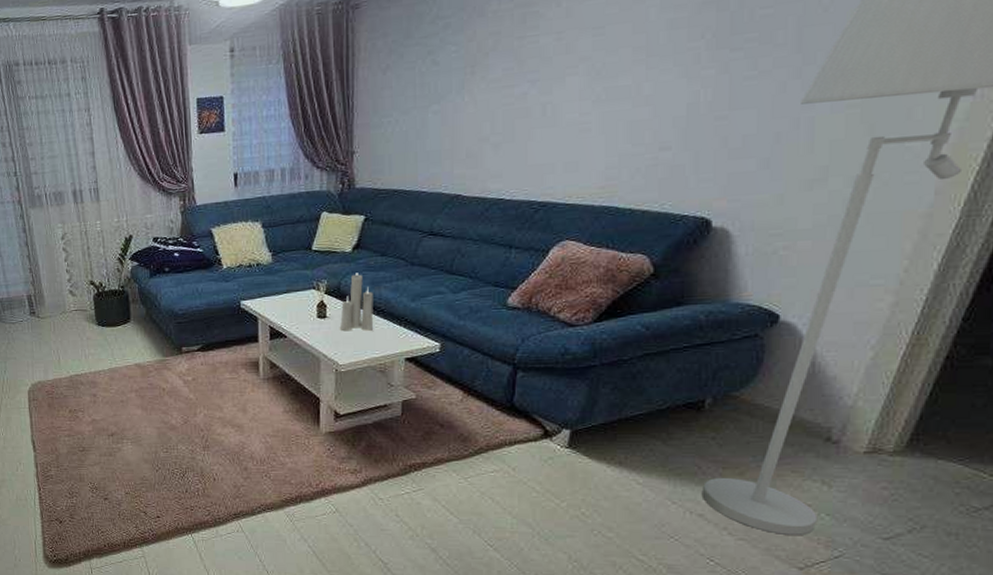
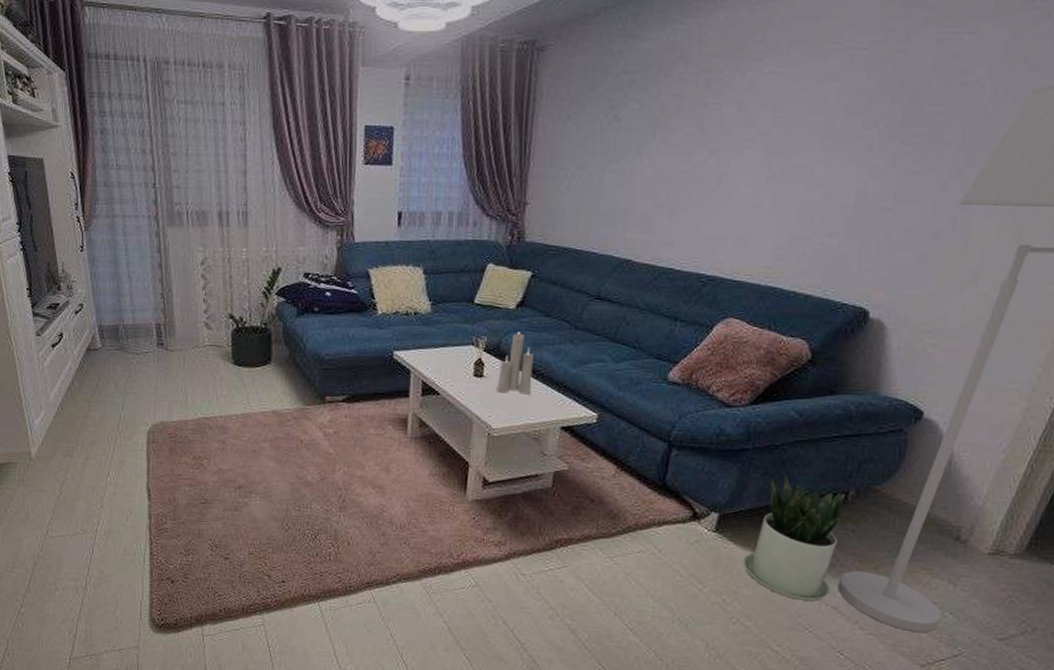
planter: none [599,388,703,510] -> present [743,475,846,601]

